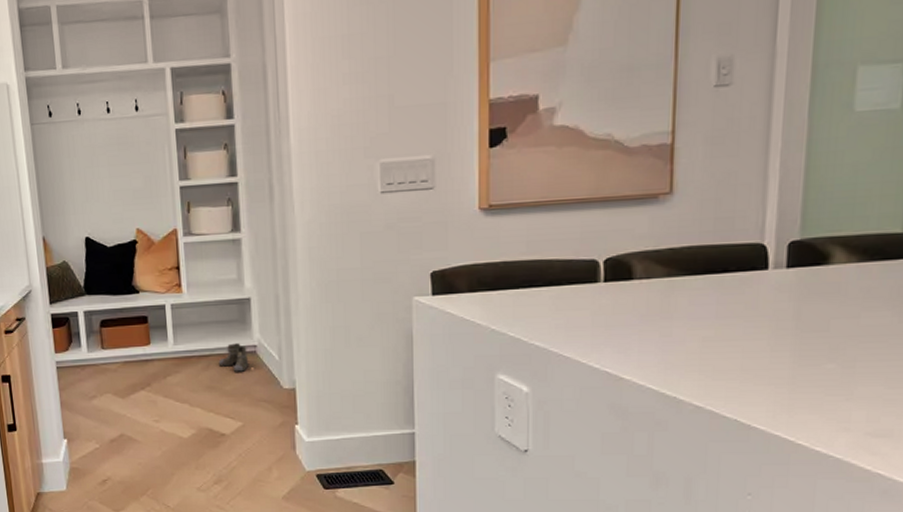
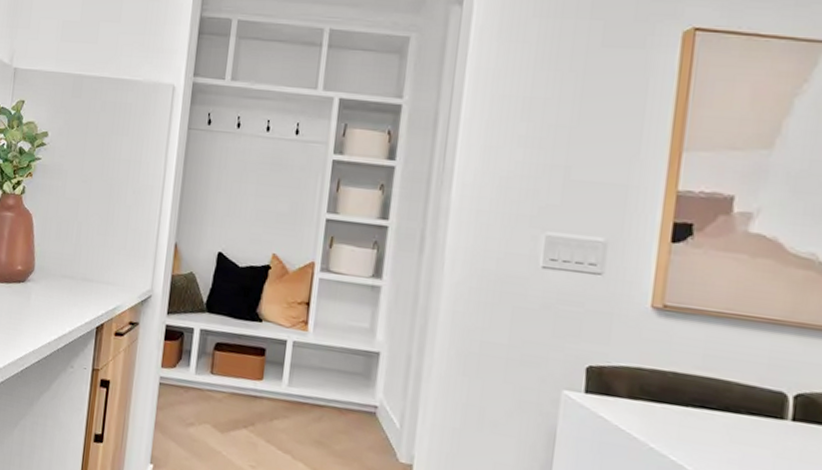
boots: present [218,343,250,373] -> none [332,398,367,434]

